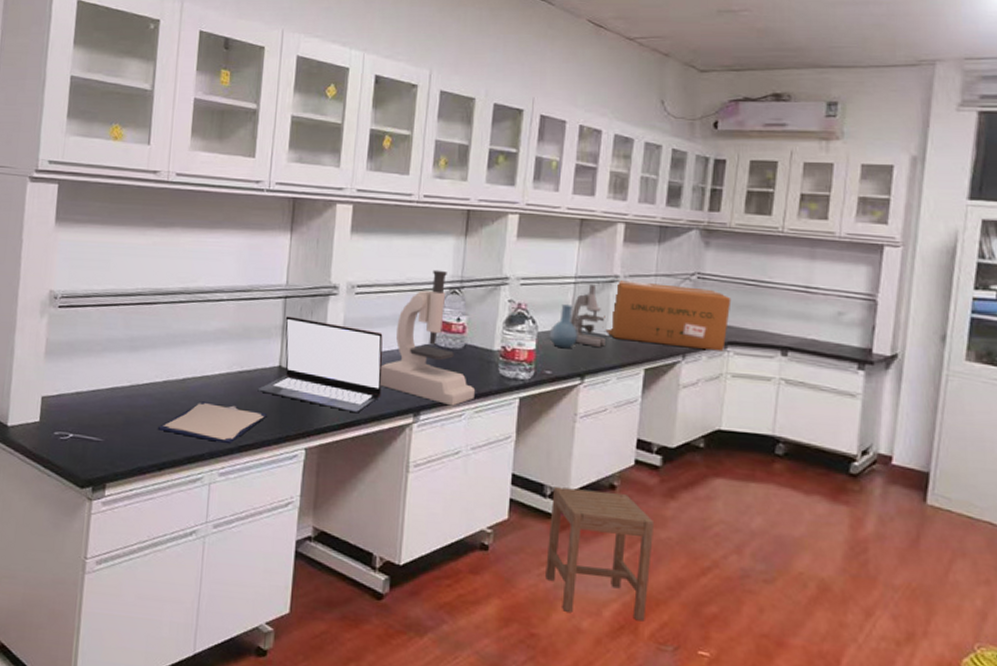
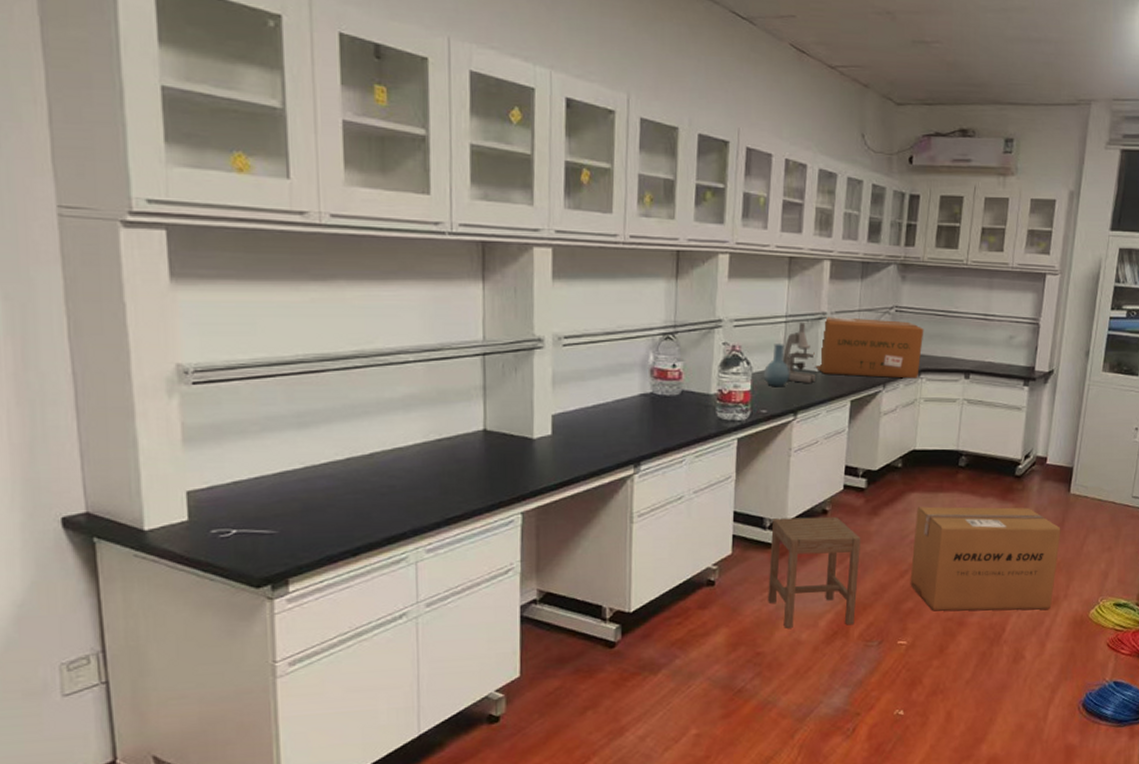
notepad: present [157,401,268,445] -> none [345,476,476,519]
laptop: present [257,316,383,413] -> none [461,375,599,471]
microscope: present [380,269,476,406] -> none [597,315,695,453]
box: none [714,495,916,646] -> present [910,506,1061,611]

